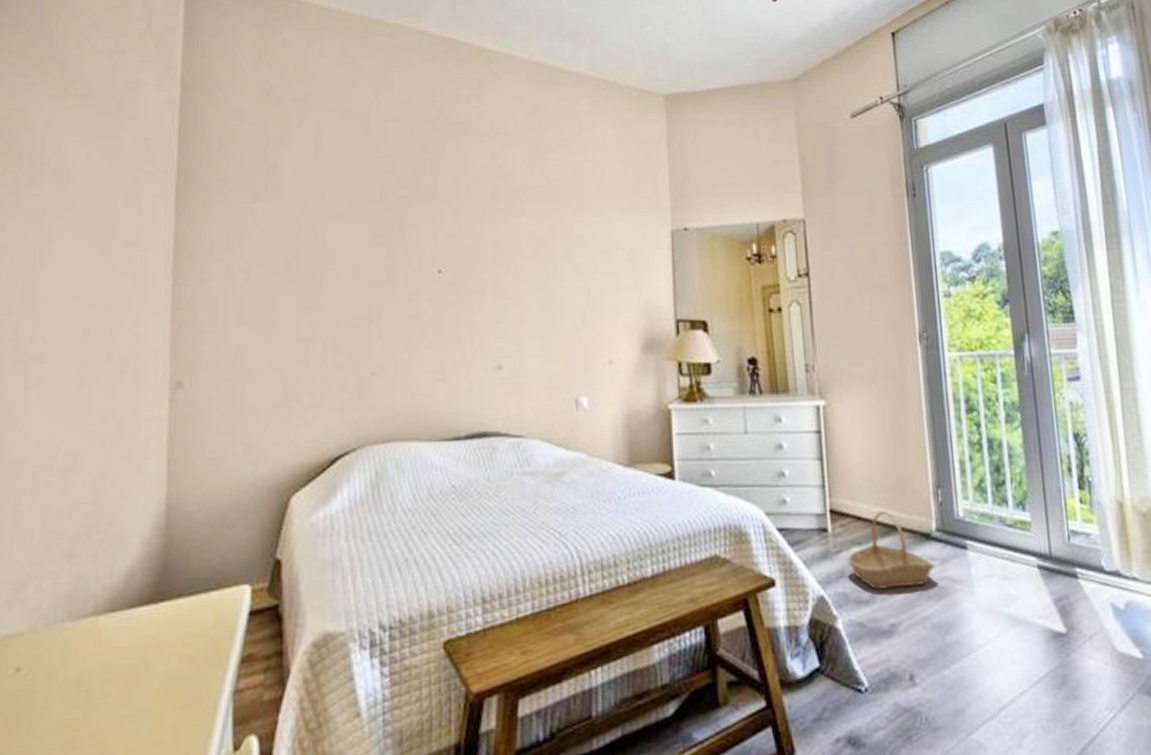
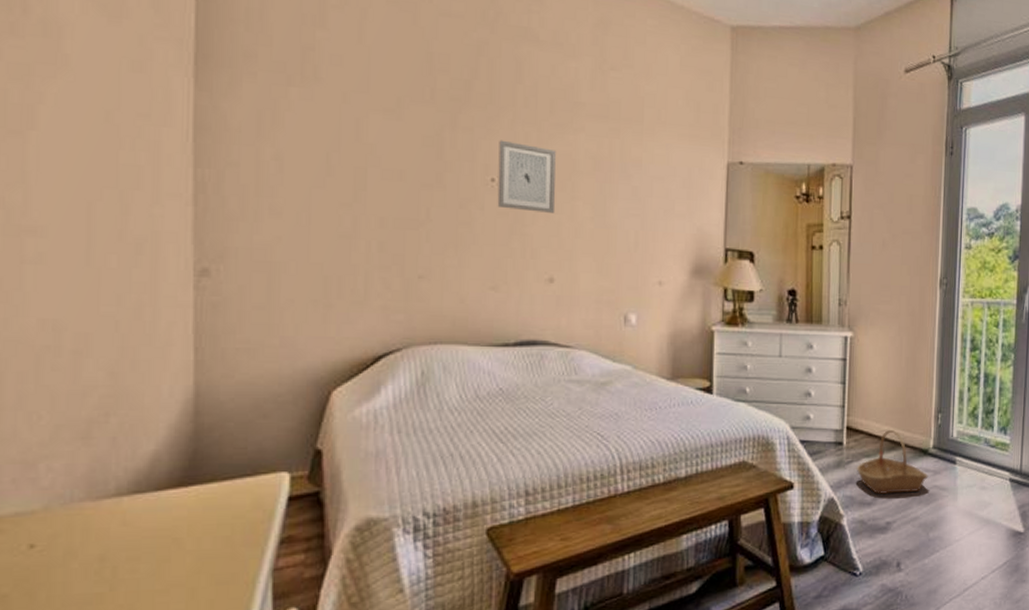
wall art: none [444,231,501,299] -> present [497,140,556,213]

